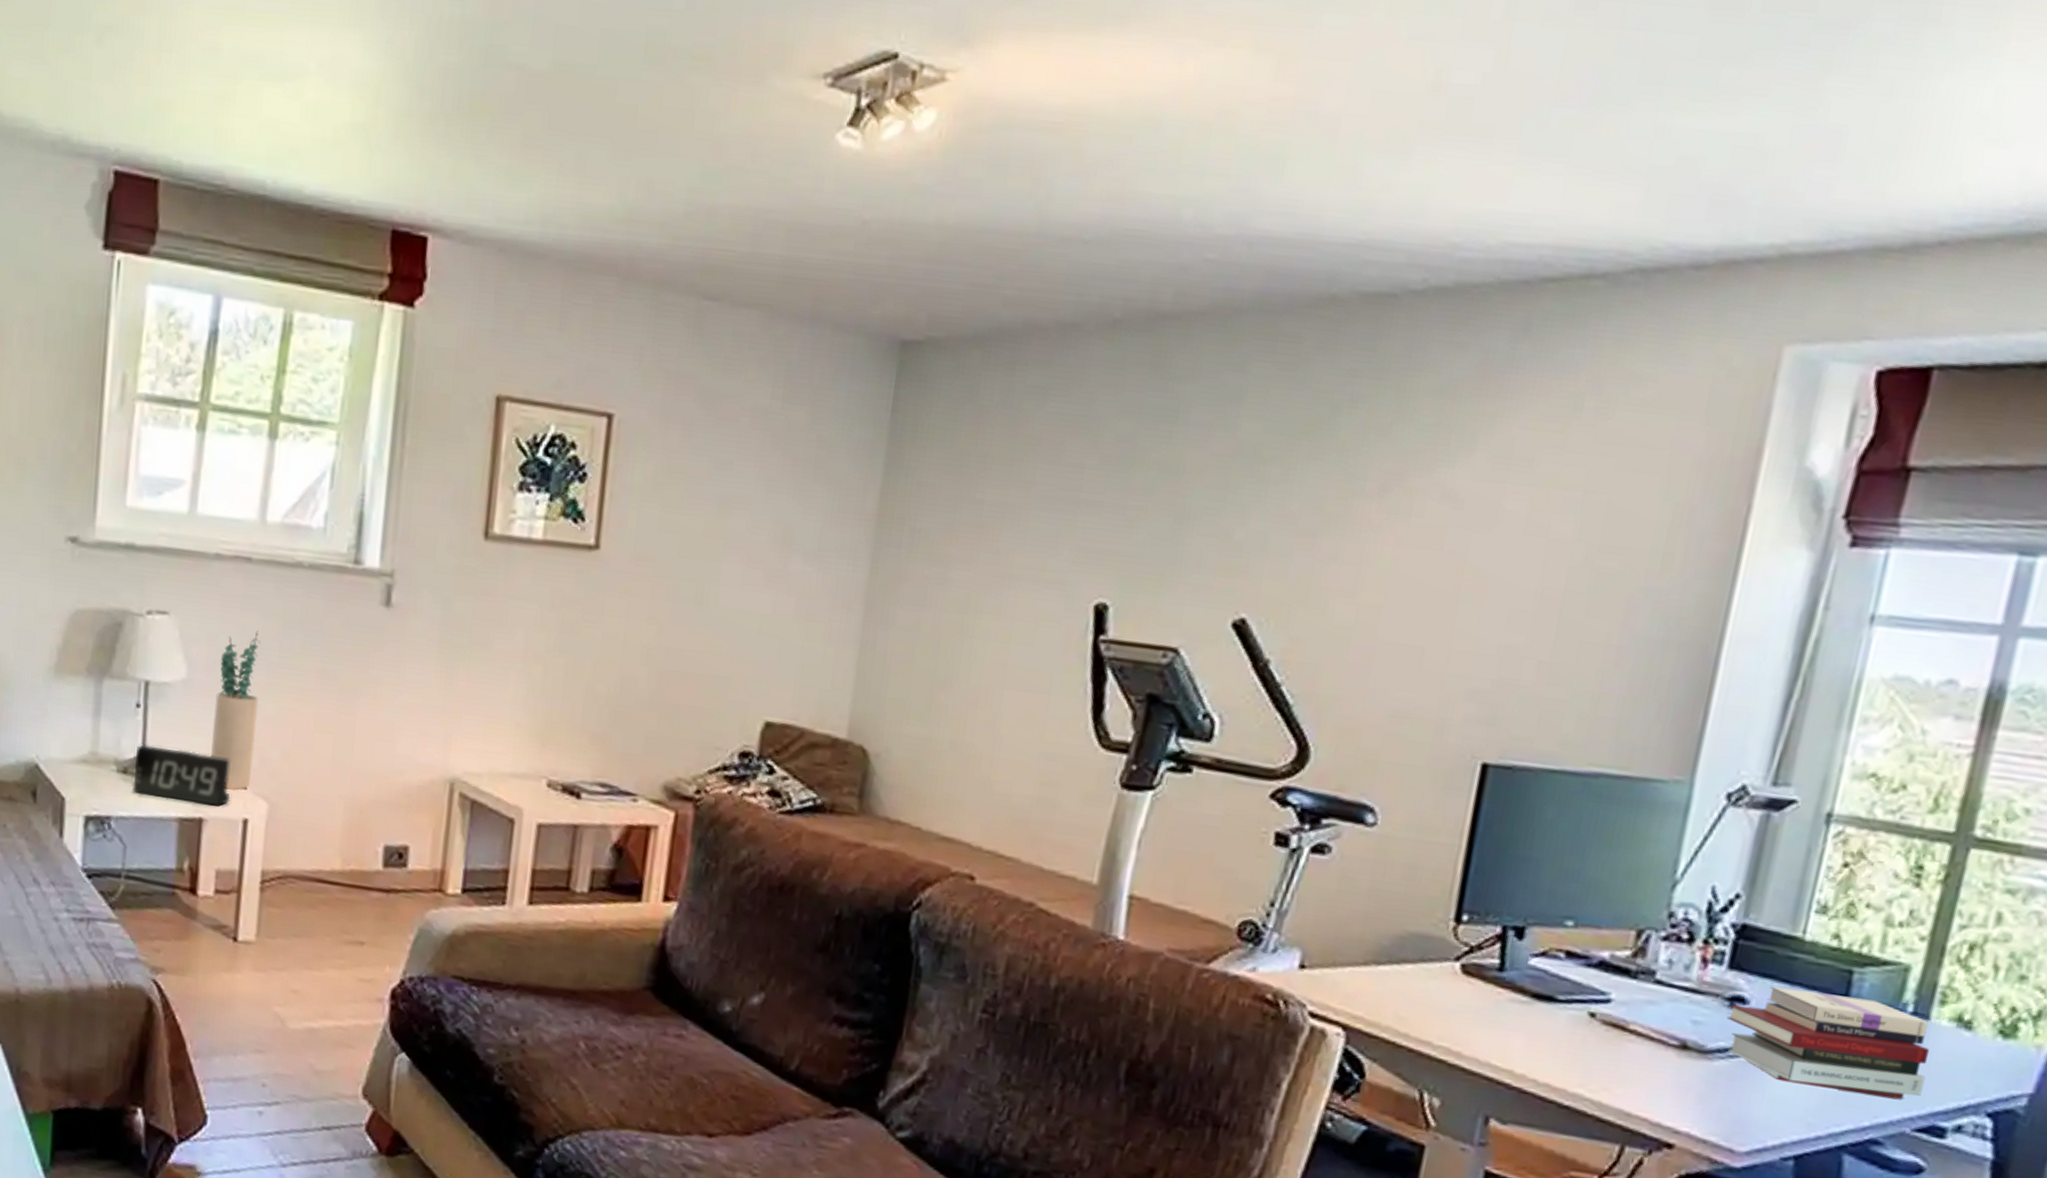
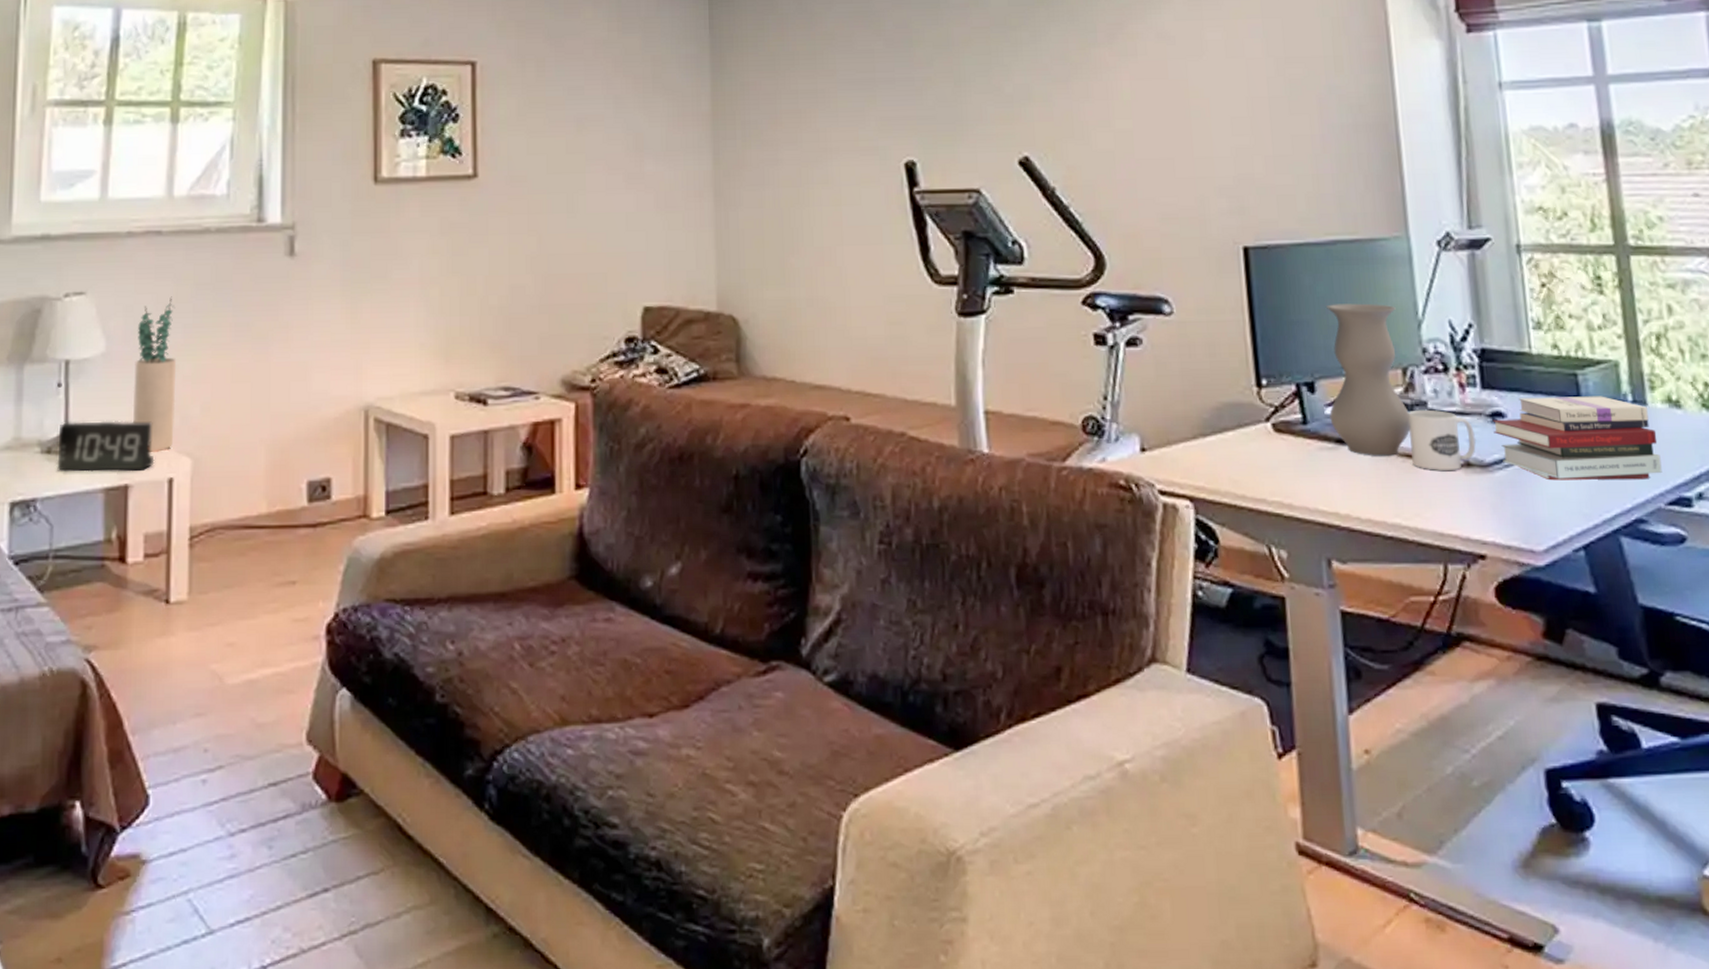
vase: none [1532,845,1651,1022] -> present [1325,303,1411,456]
mug: none [1617,978,1704,1051] -> present [1408,409,1476,470]

